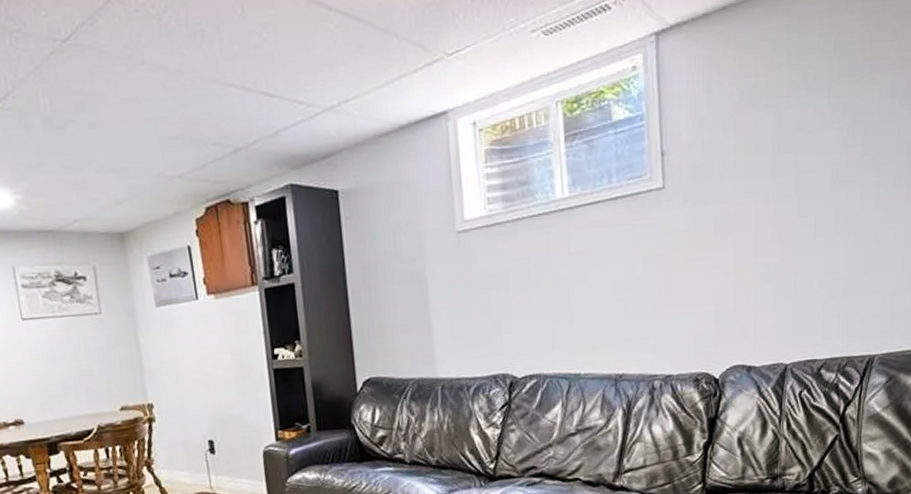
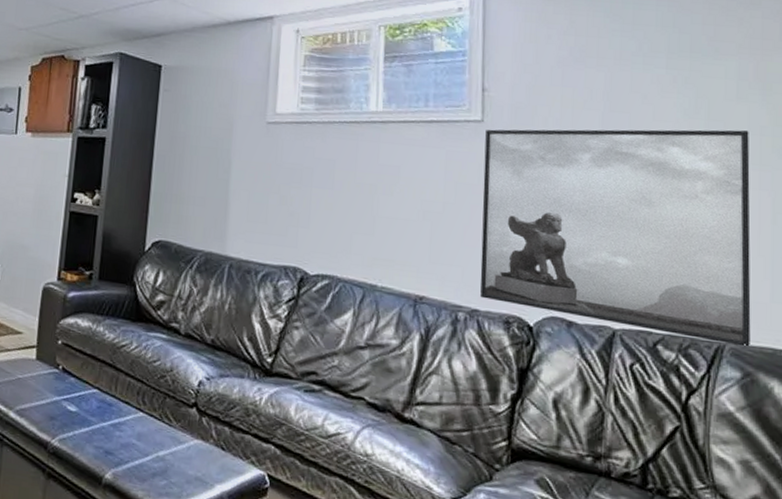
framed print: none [667,149,898,364] -> present [480,129,751,346]

